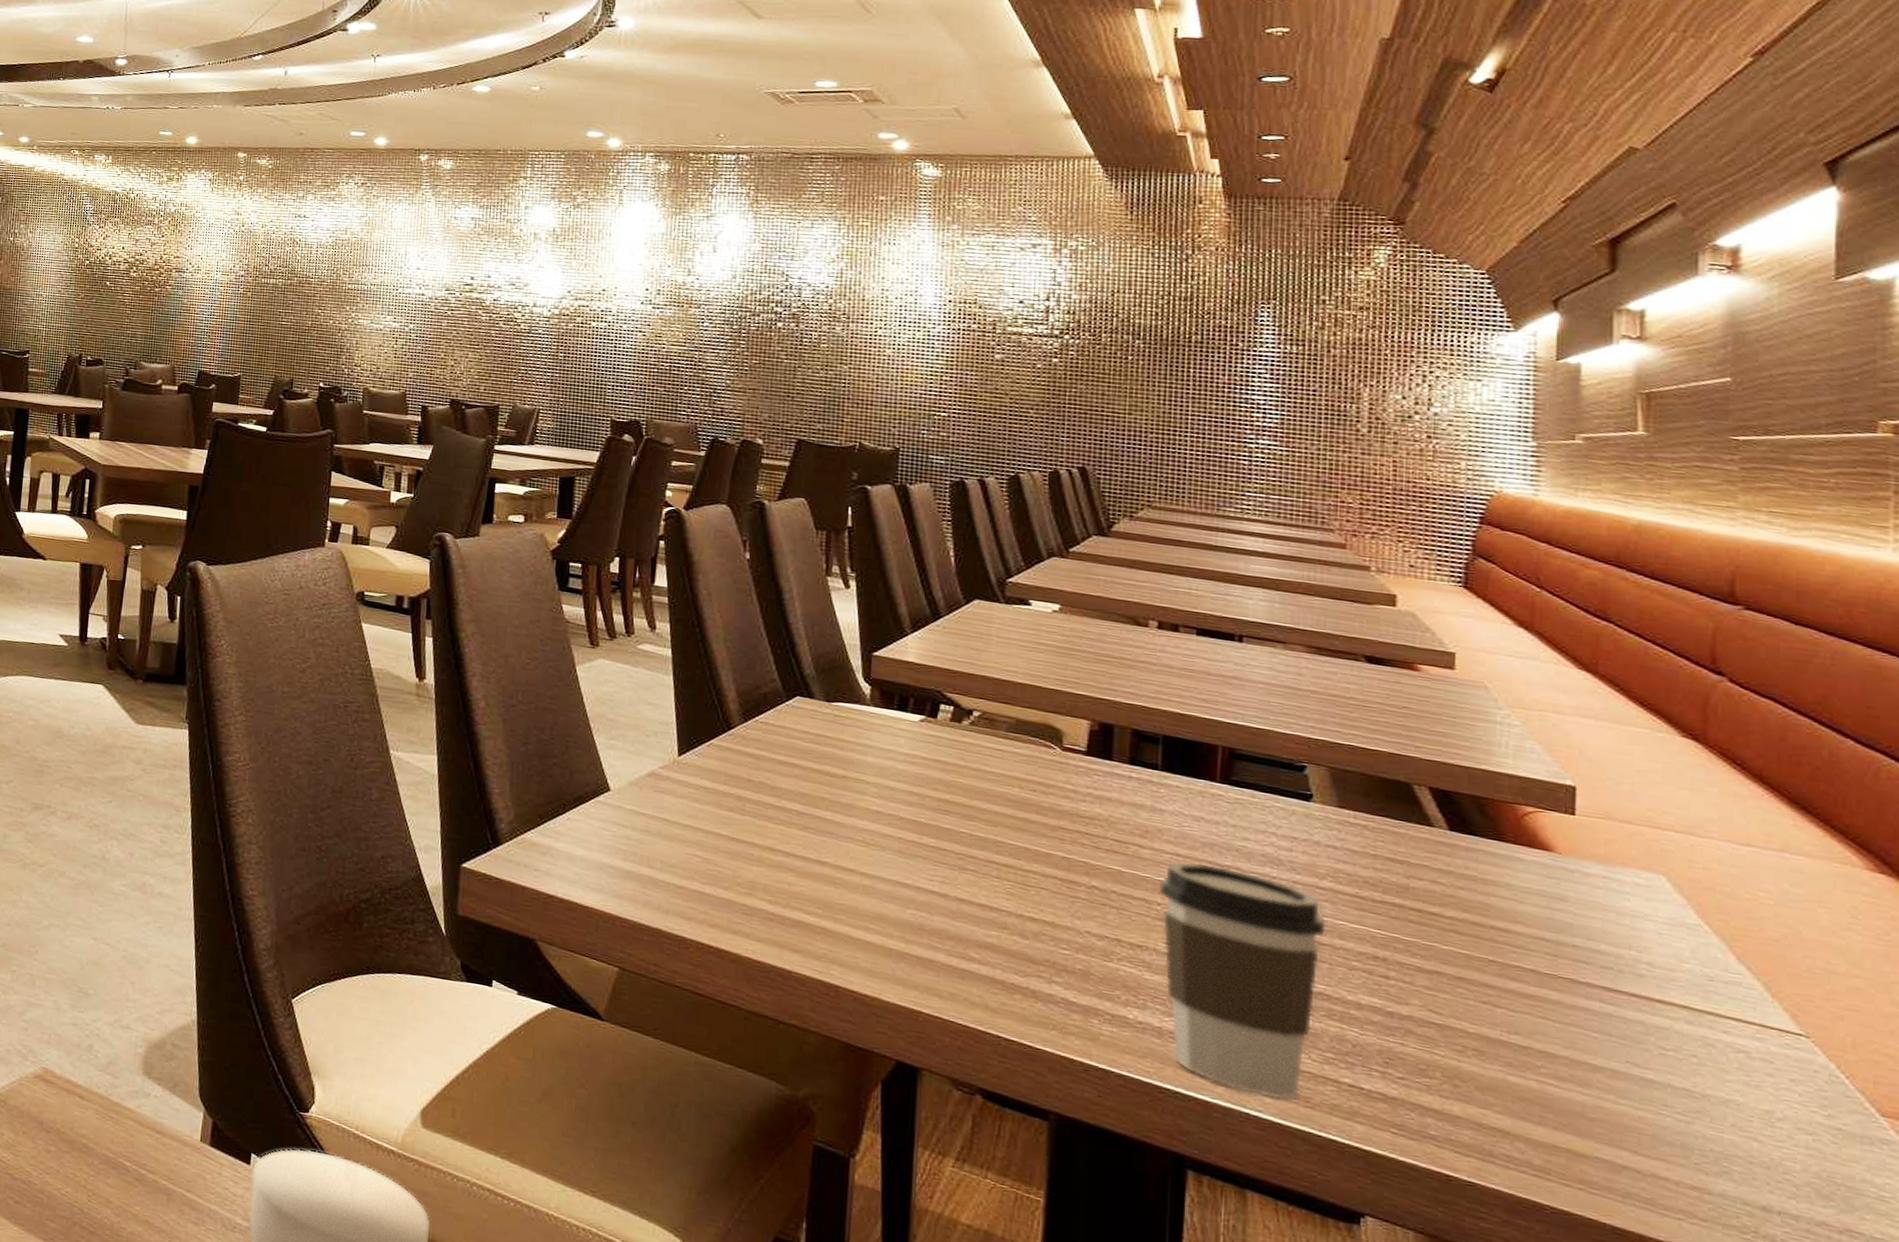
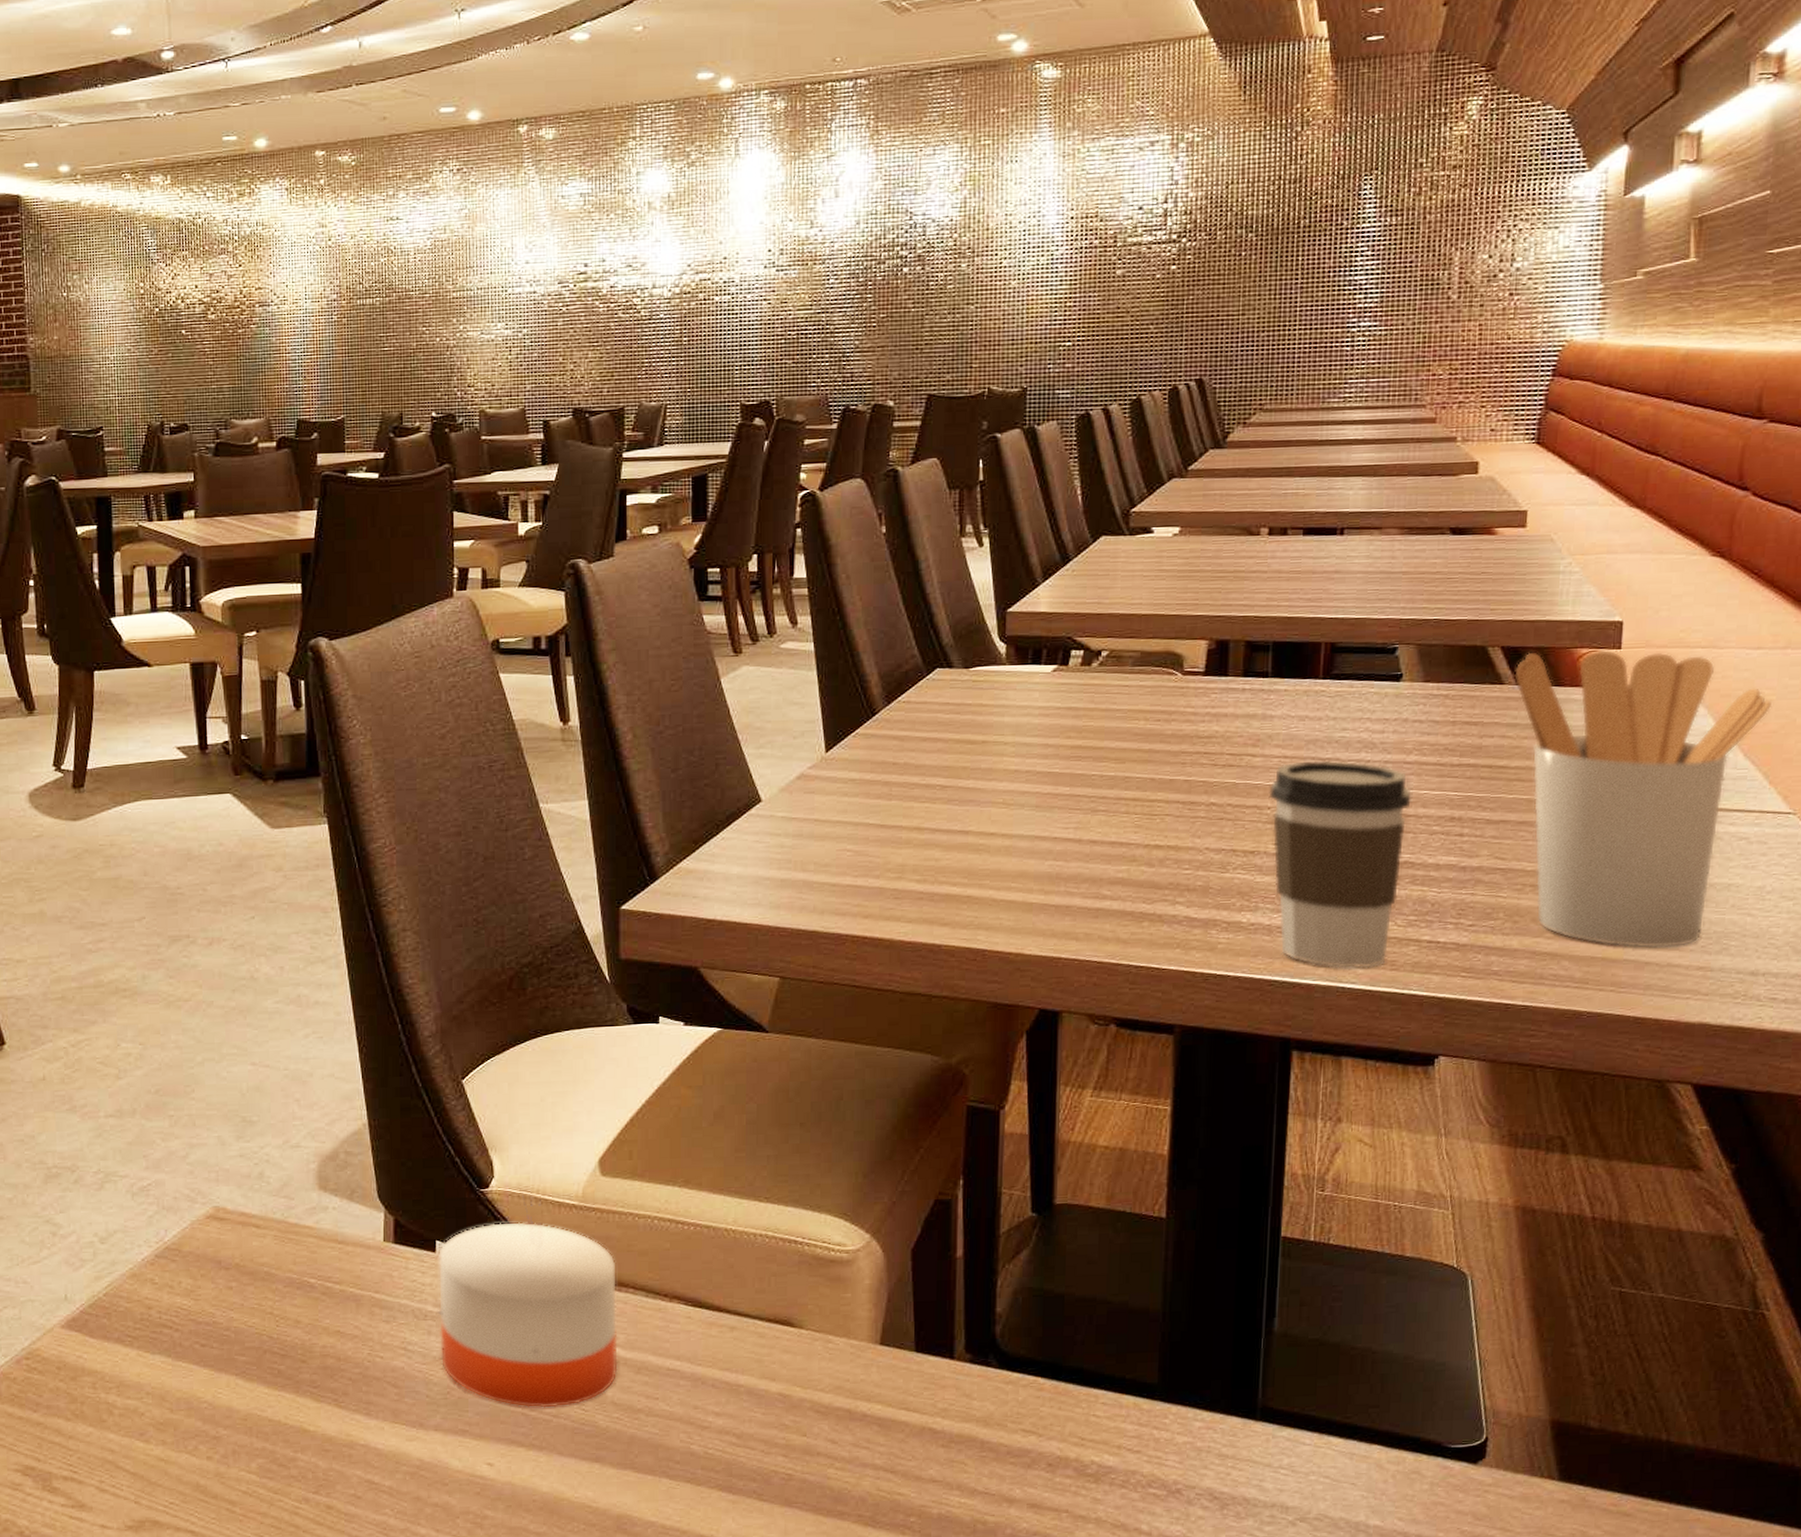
utensil holder: none [1446,798,1770,1159] -> present [1514,650,1772,948]

